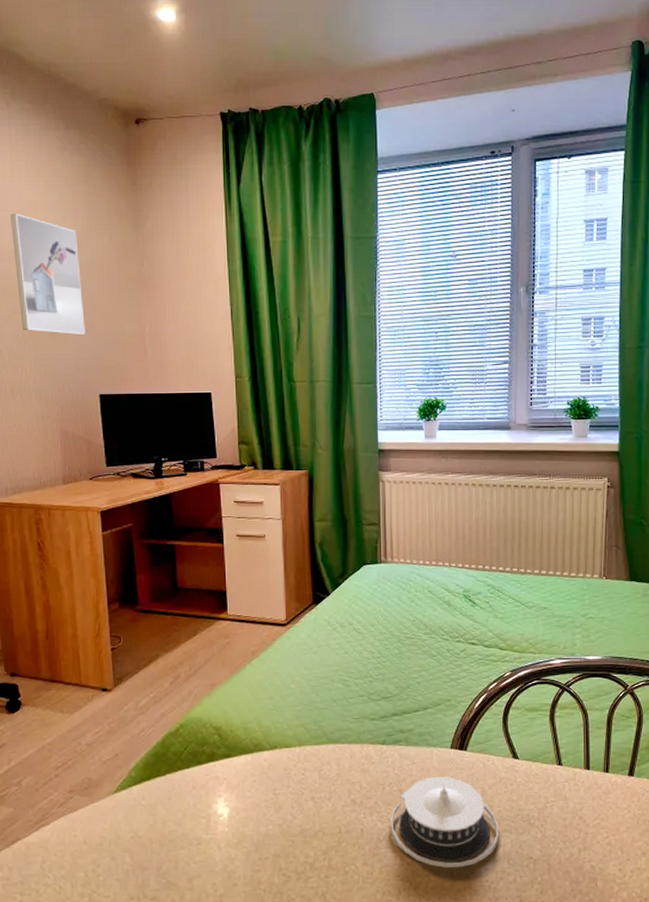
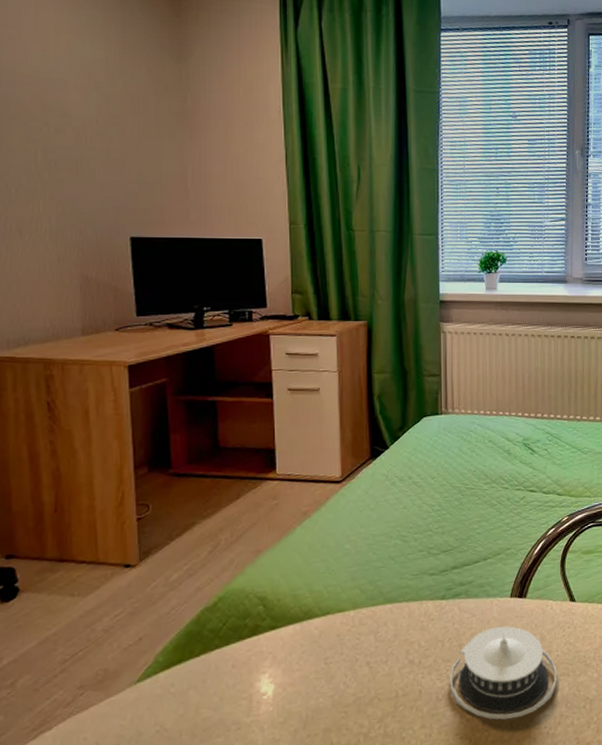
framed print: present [11,214,85,335] -> none [25,33,115,172]

